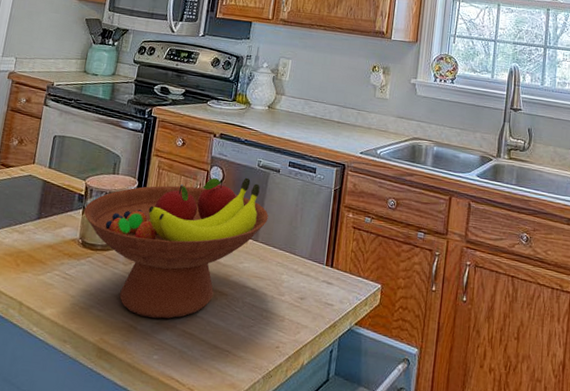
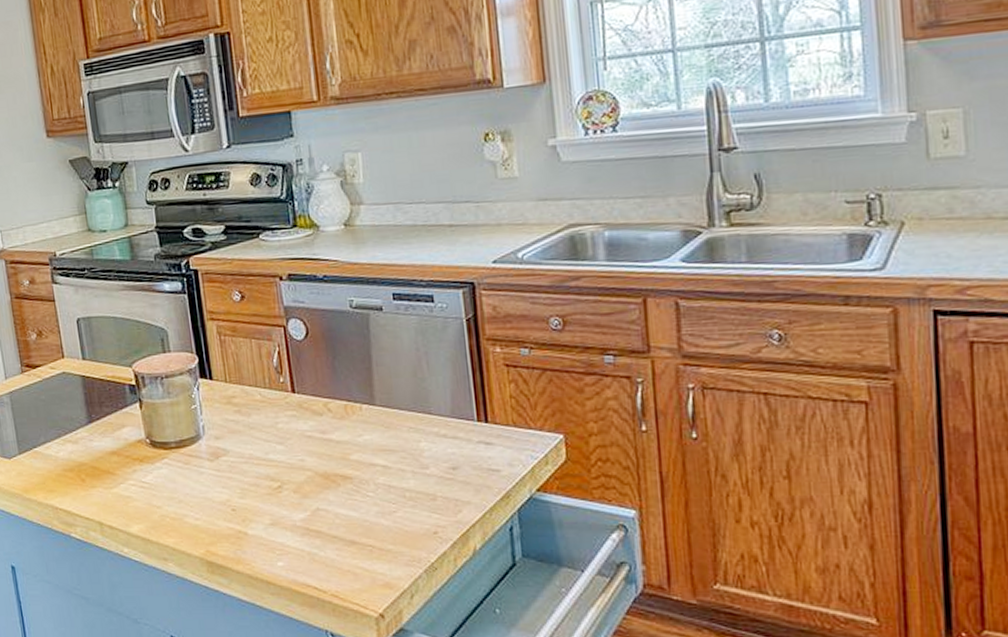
fruit bowl: present [84,177,269,319] -> none [141,325,382,518]

